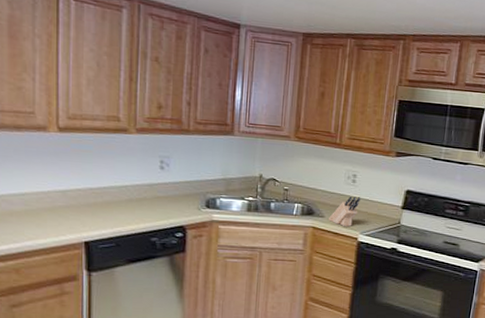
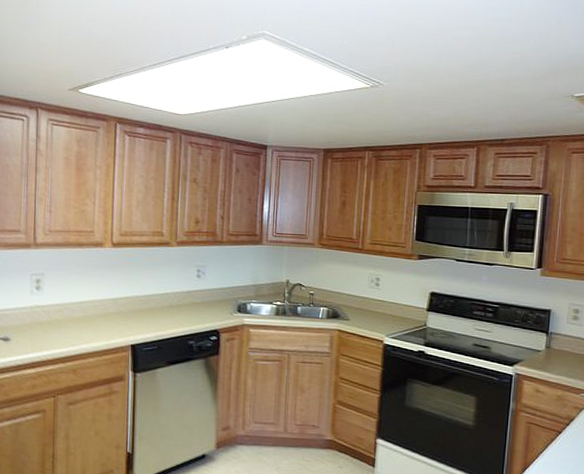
knife block: present [329,196,361,226] -> none [354,299,385,329]

